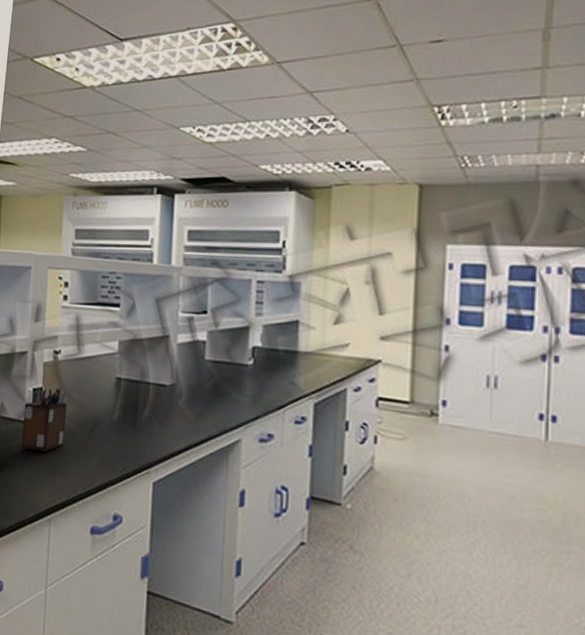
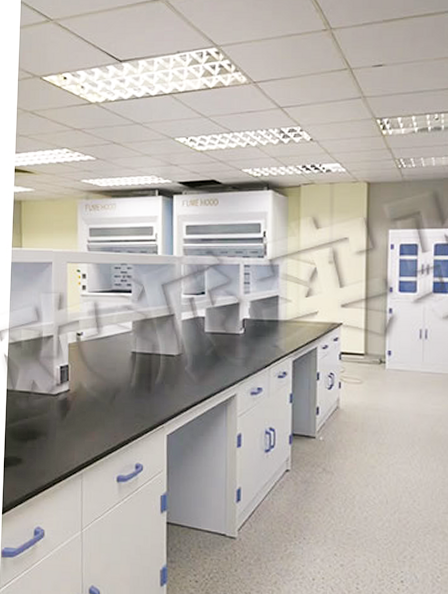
desk organizer: present [21,386,67,452] -> none [52,363,90,418]

